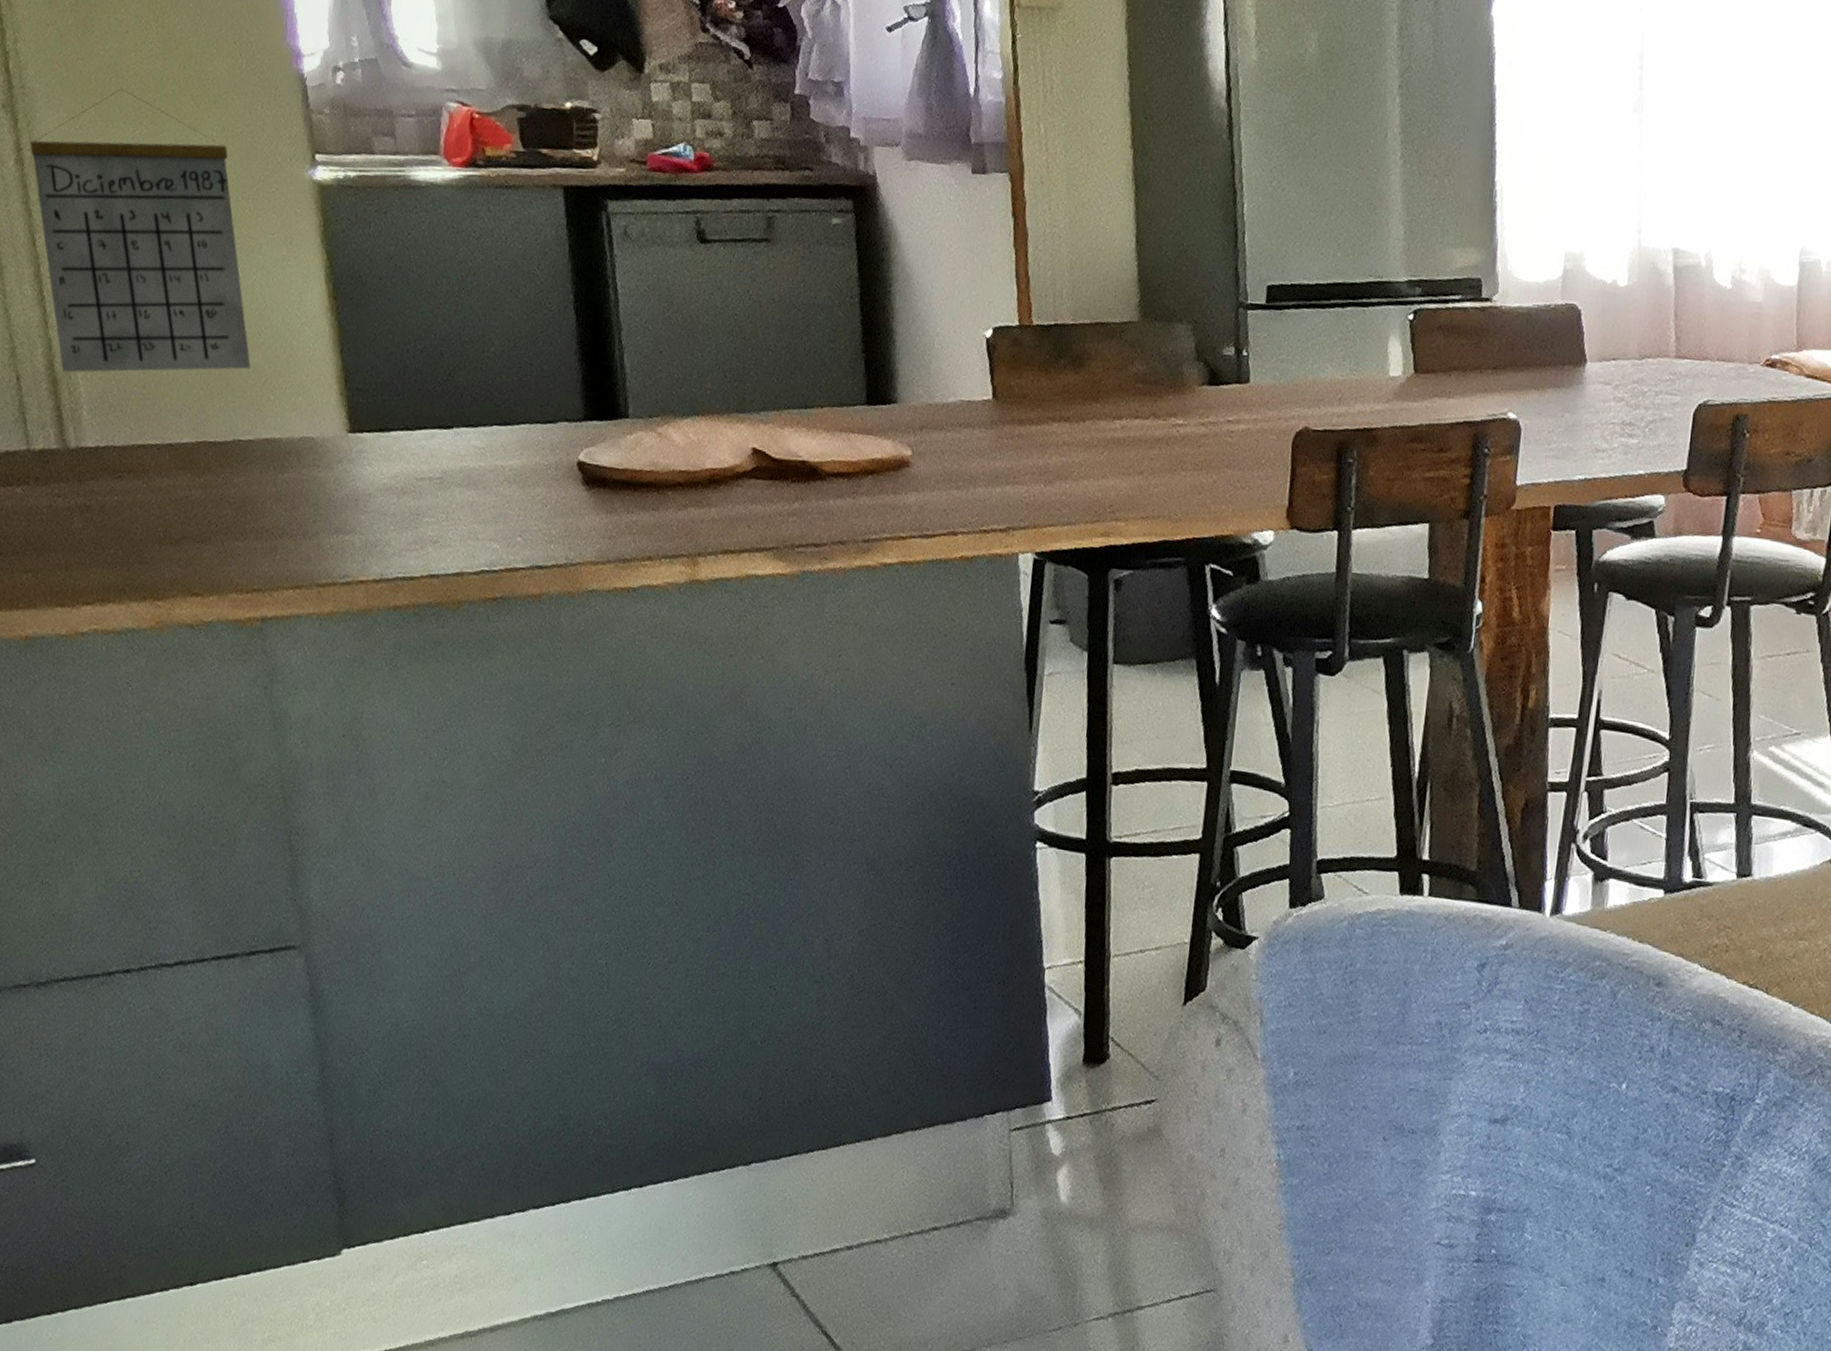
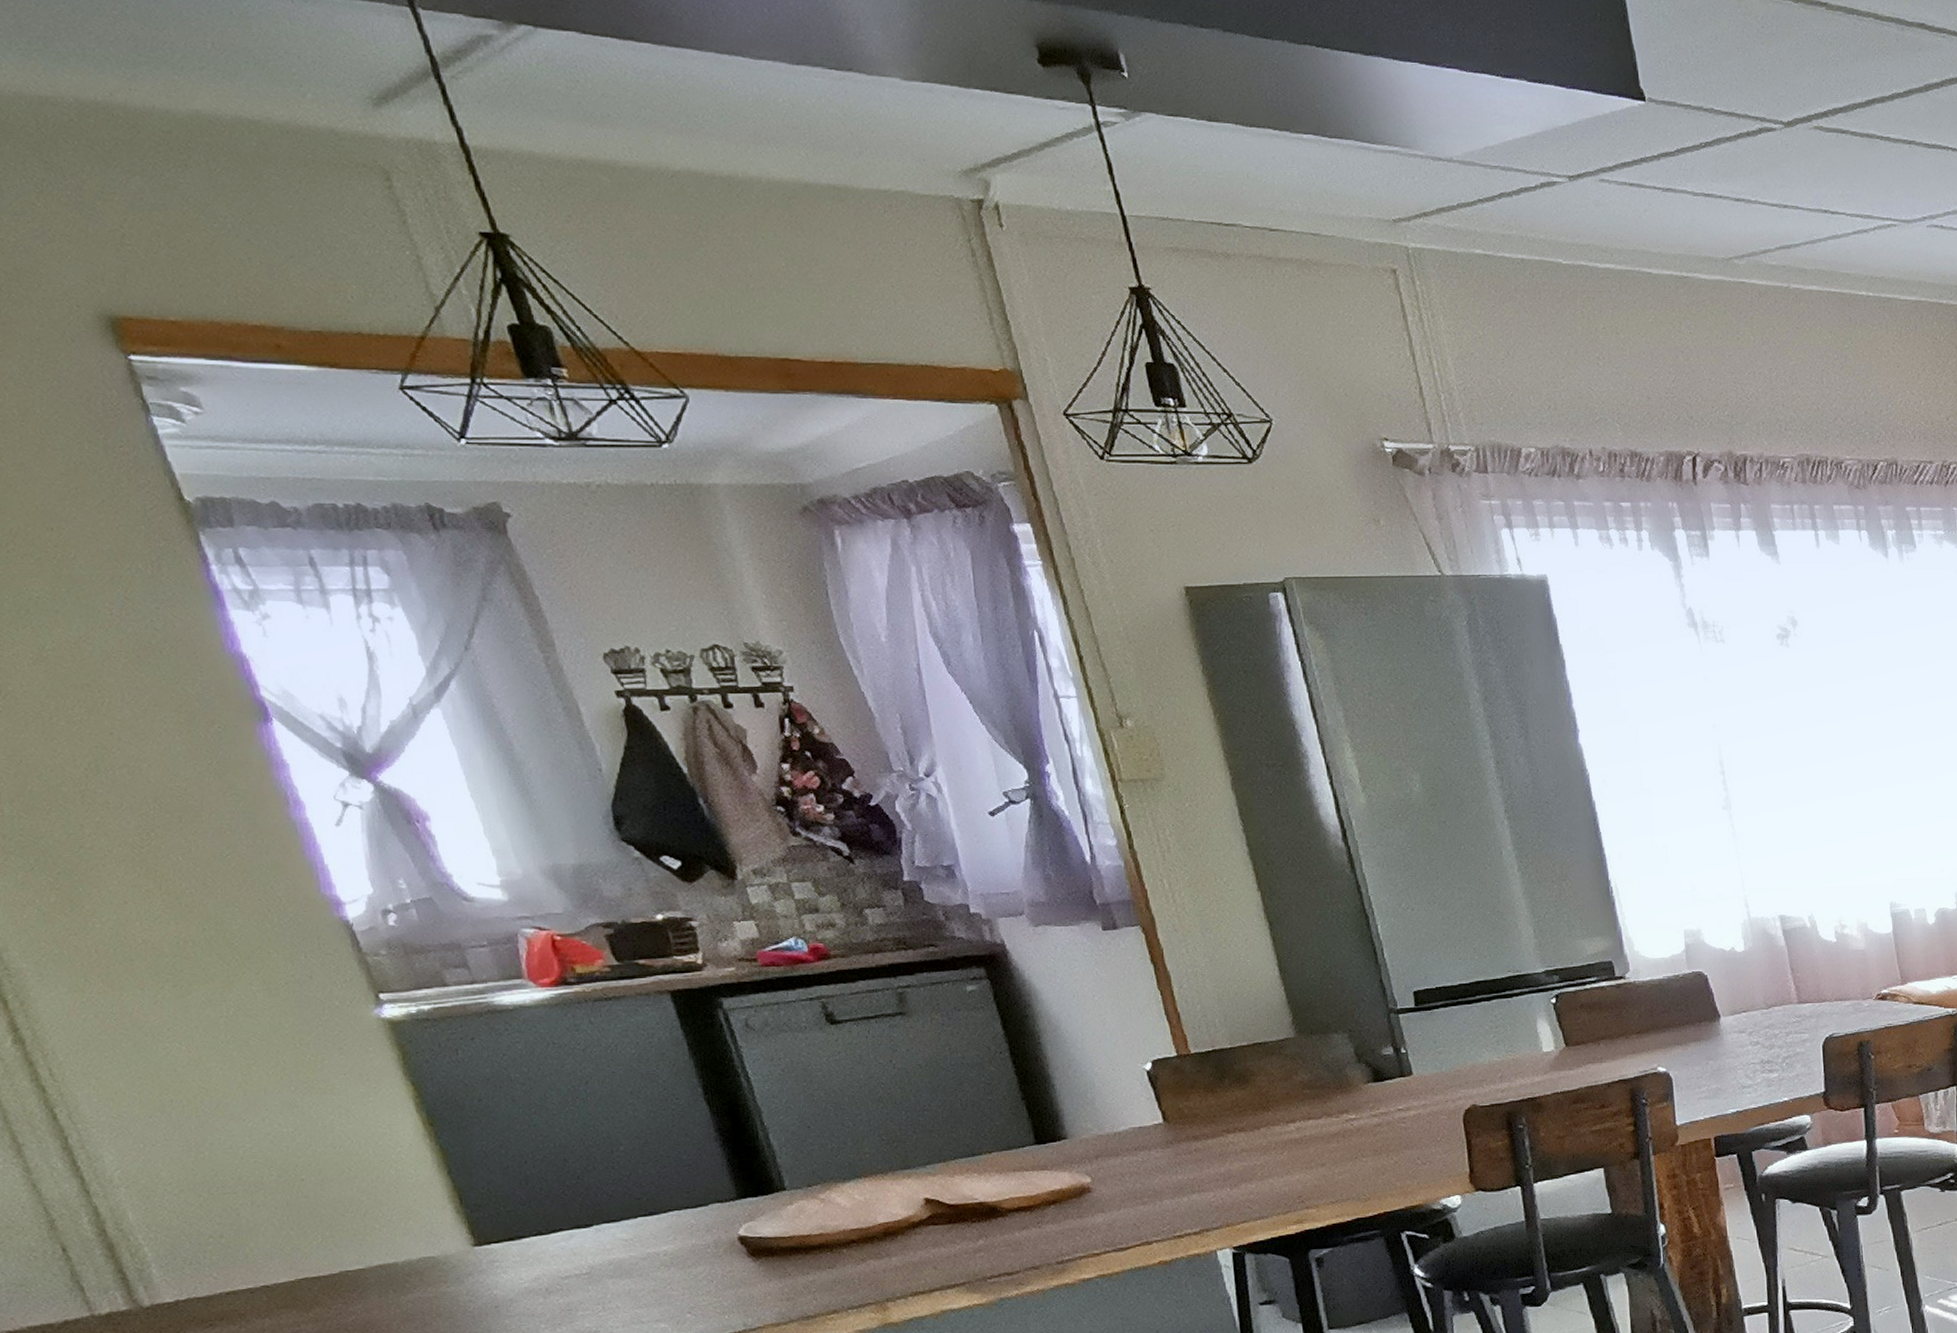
calendar: present [30,88,251,373] -> none [28,956,346,1236]

